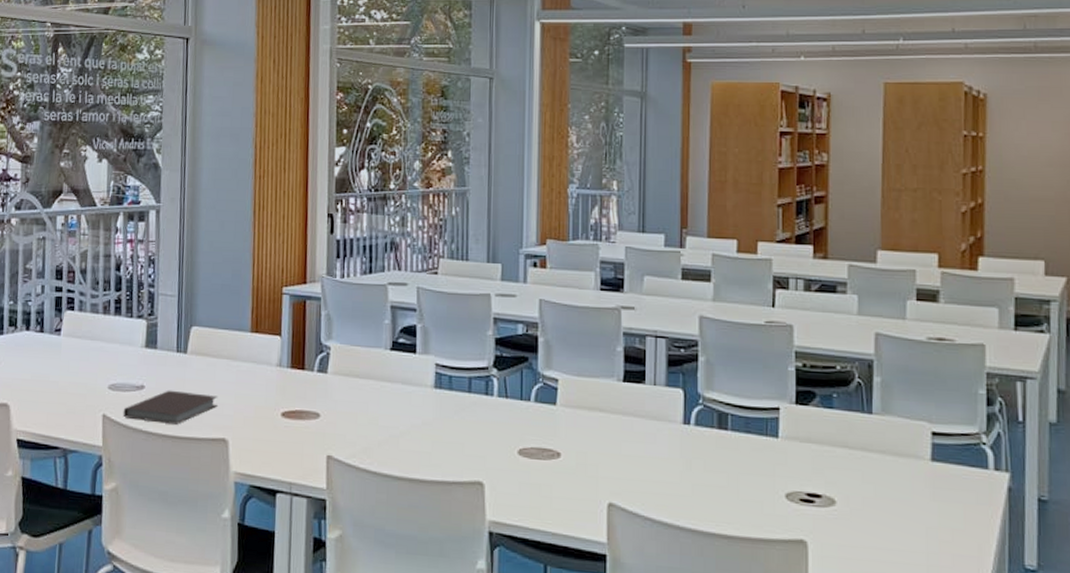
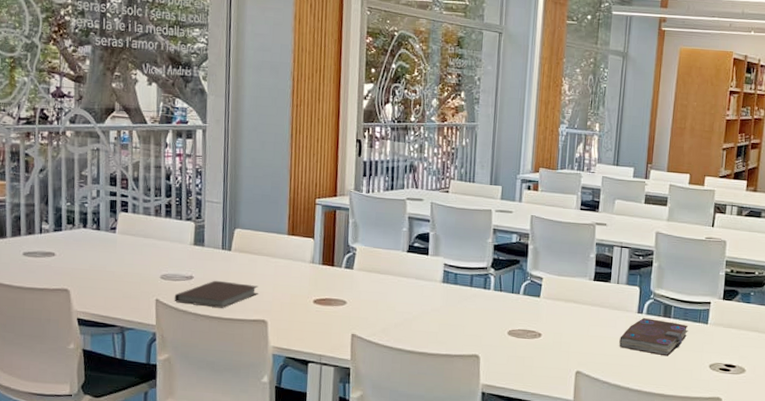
book: none [662,429,753,483] -> present [619,317,689,357]

